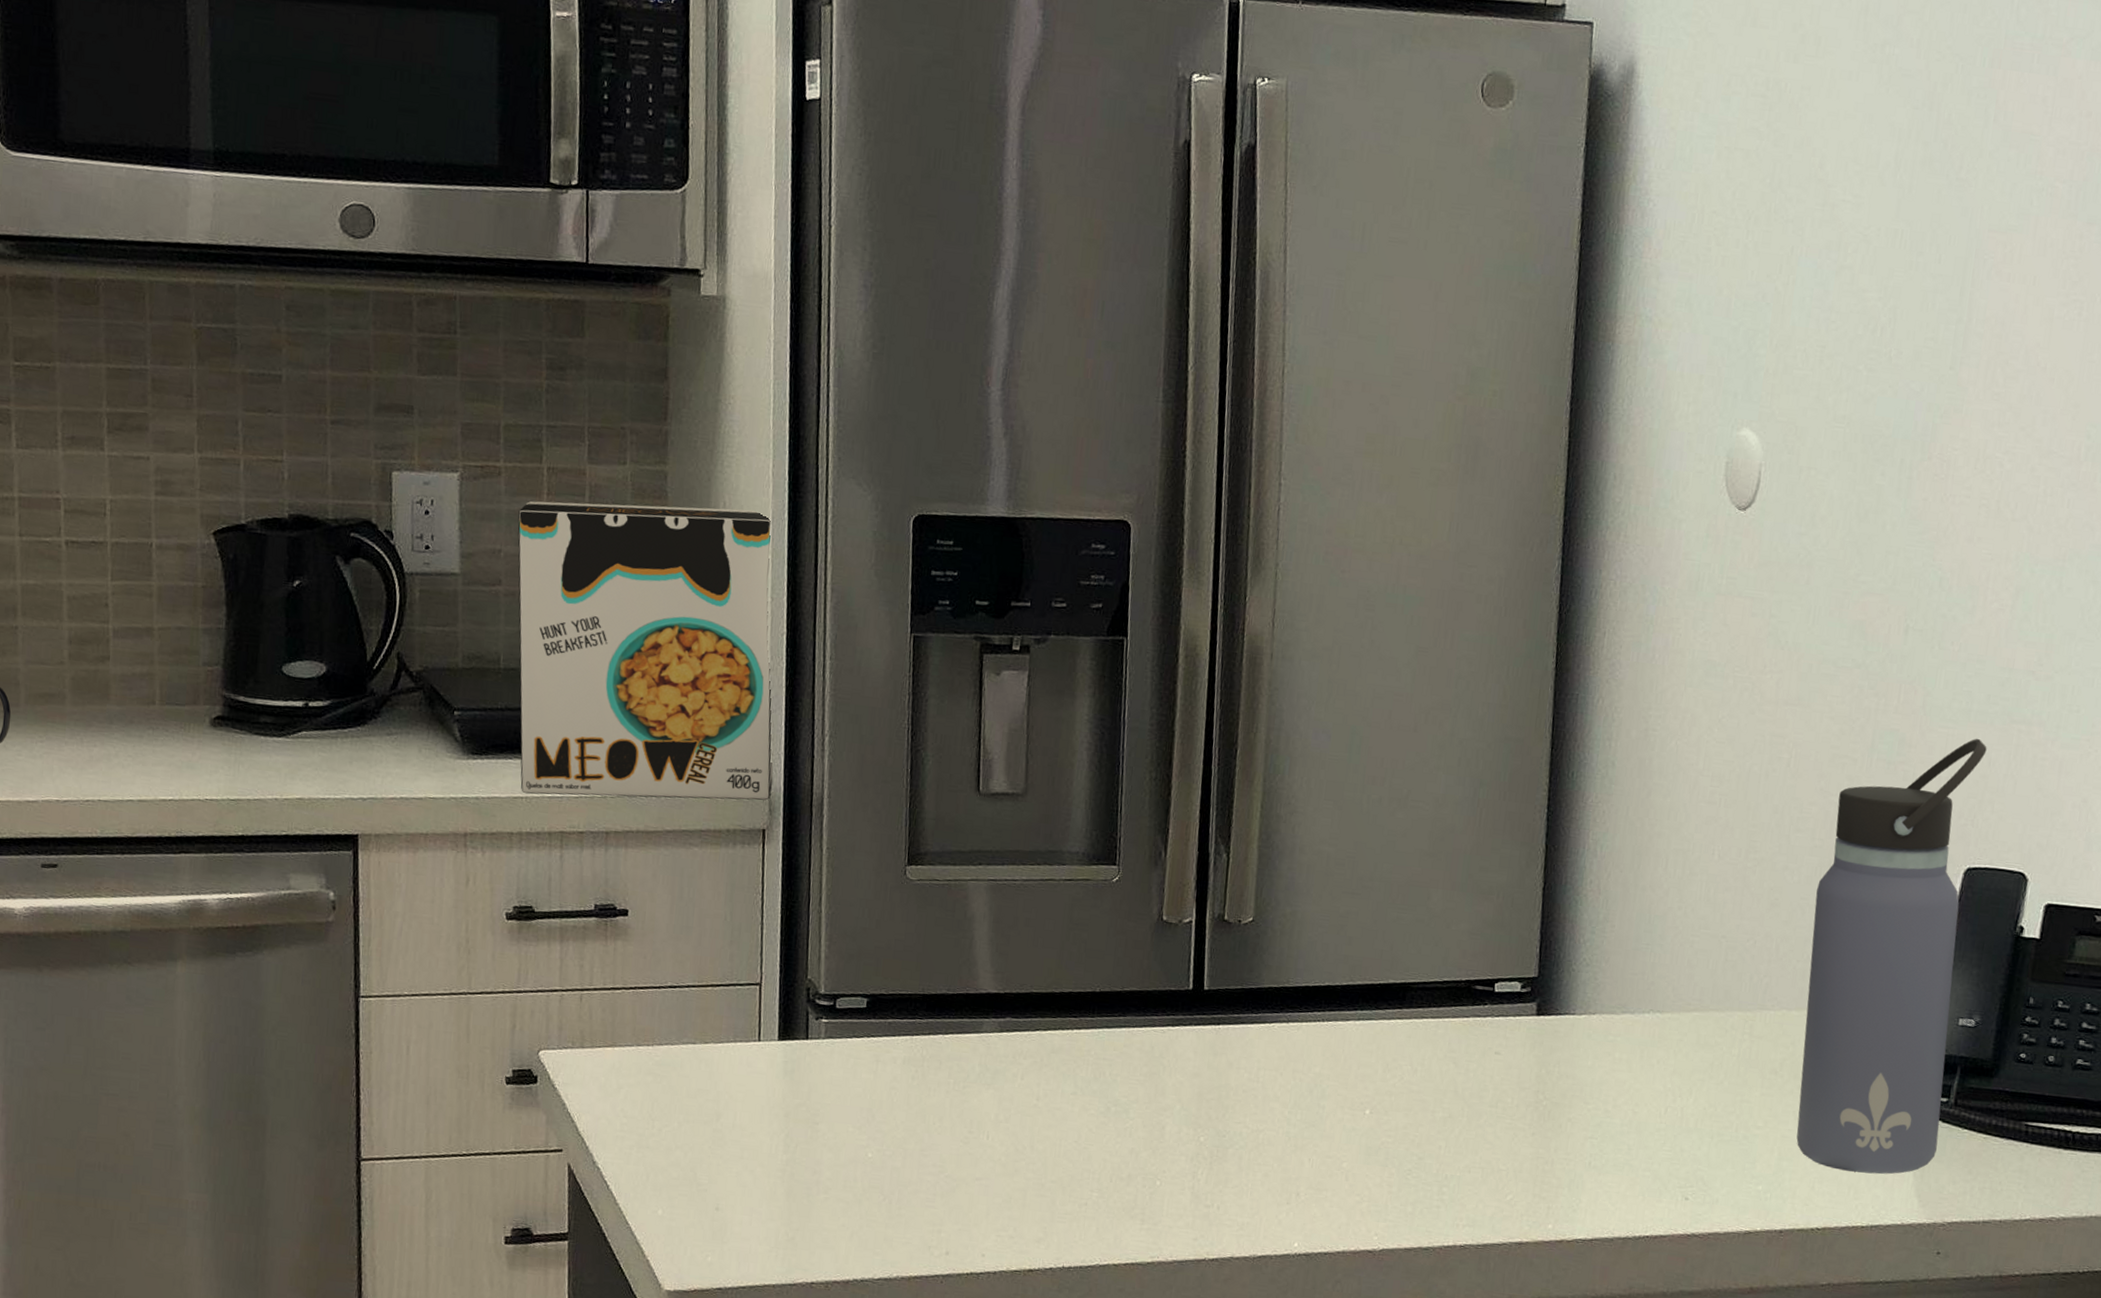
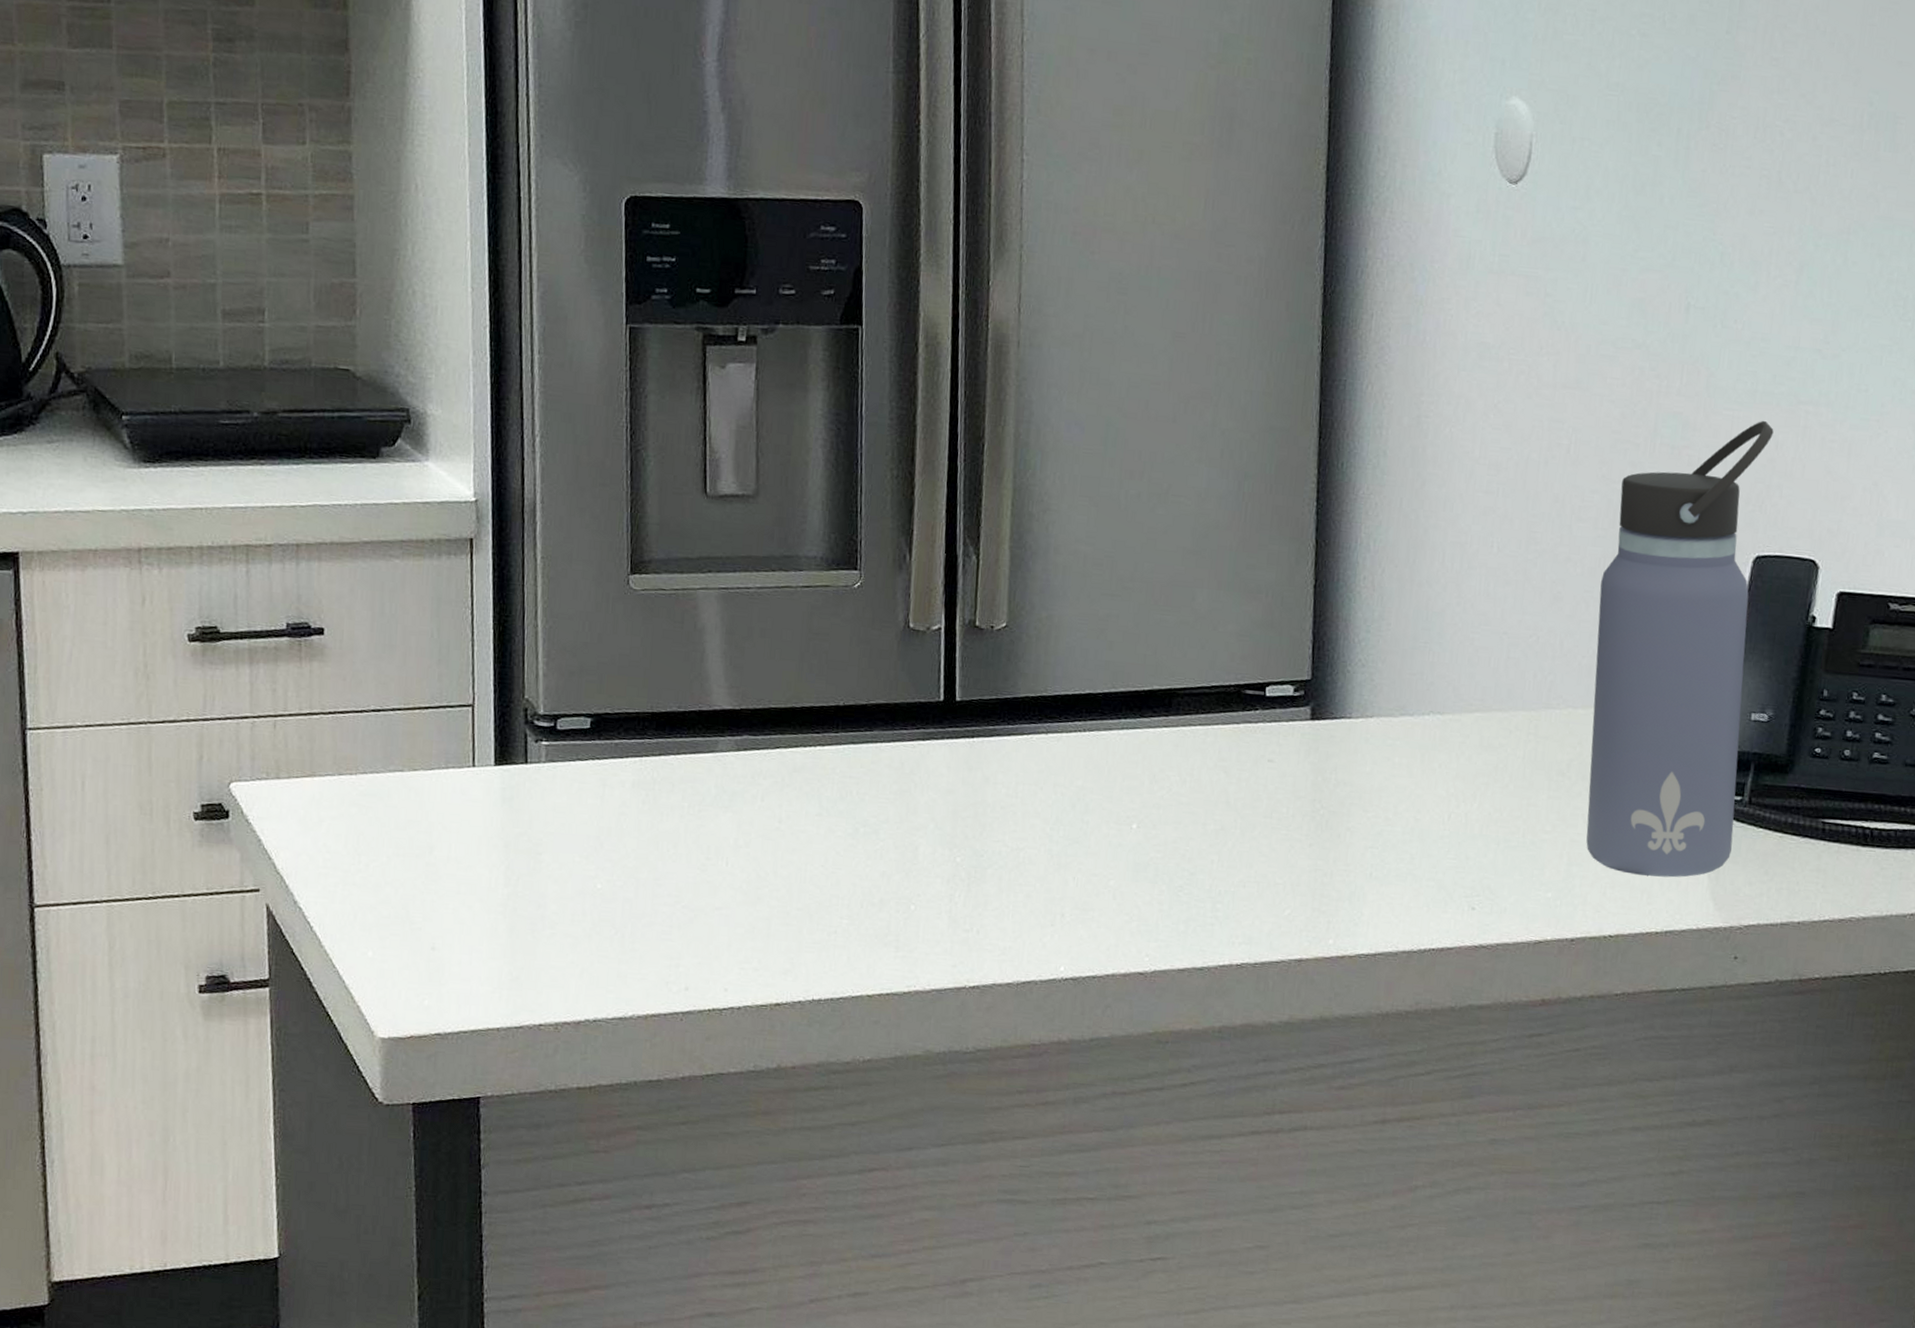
cereal box: present [518,501,774,801] -> none [186,185,480,507]

